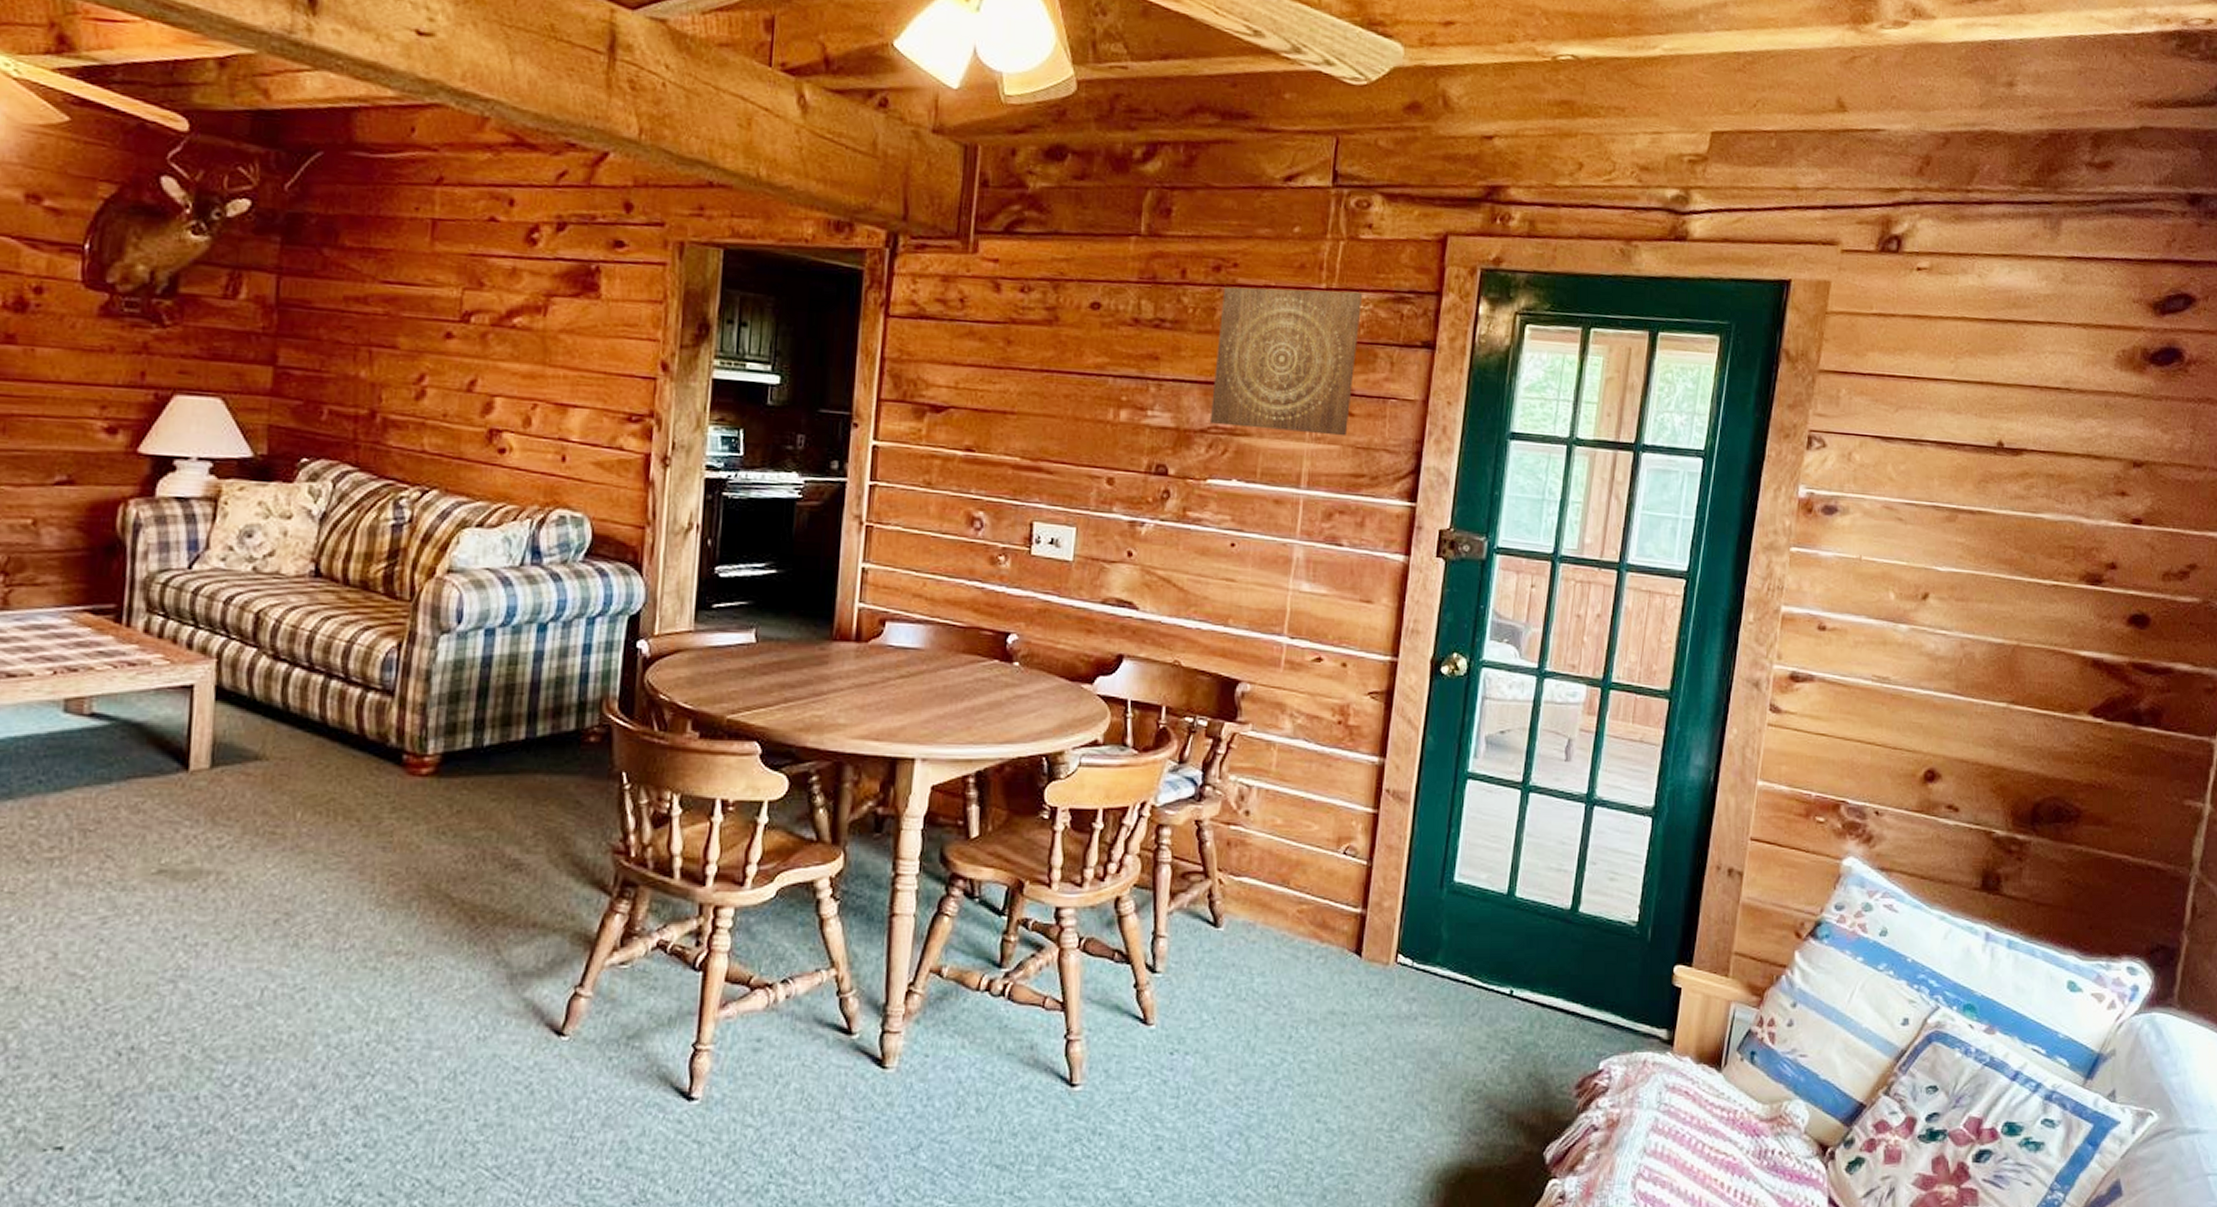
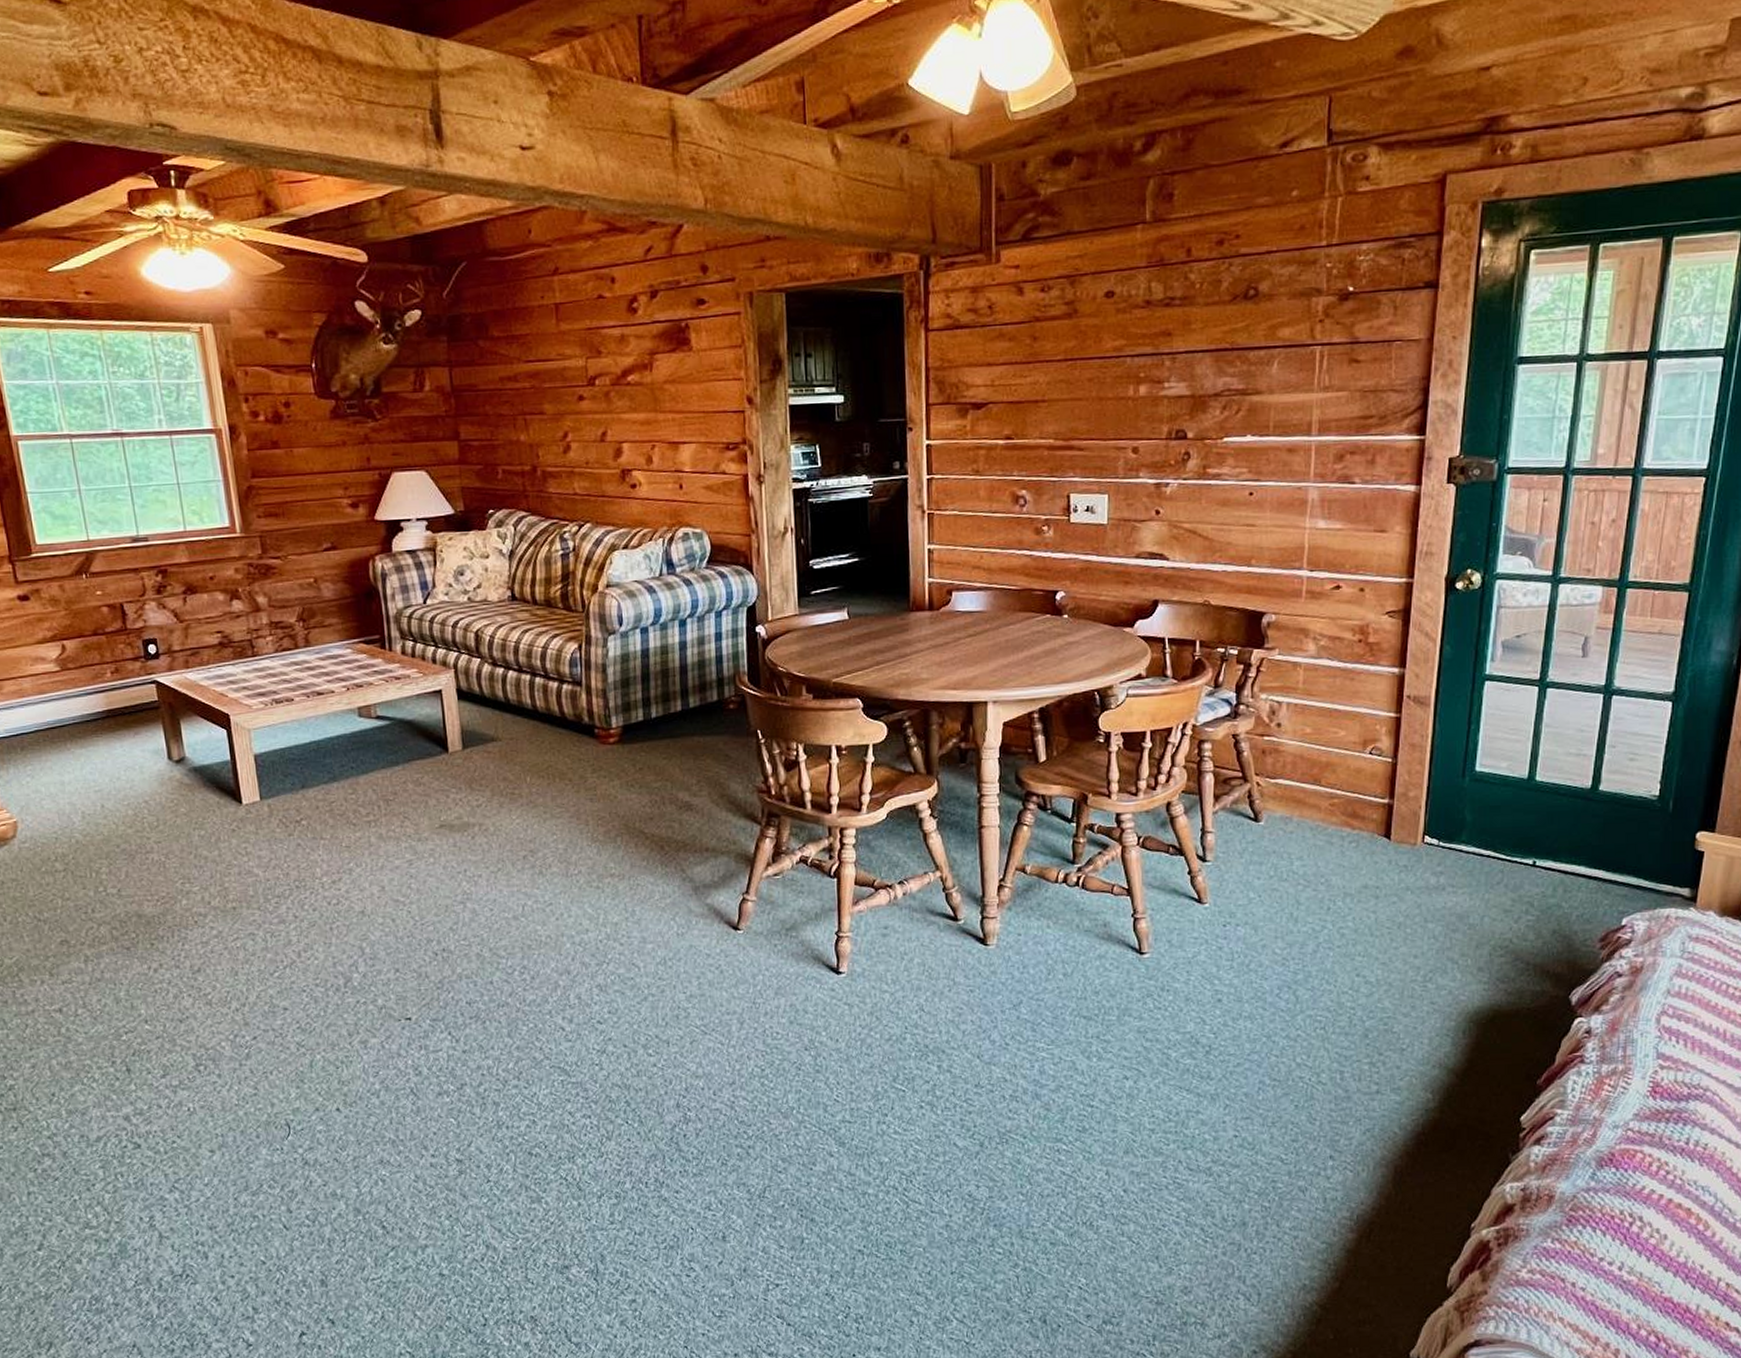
wall art: present [1209,286,1362,437] -> none [1222,244,1362,387]

